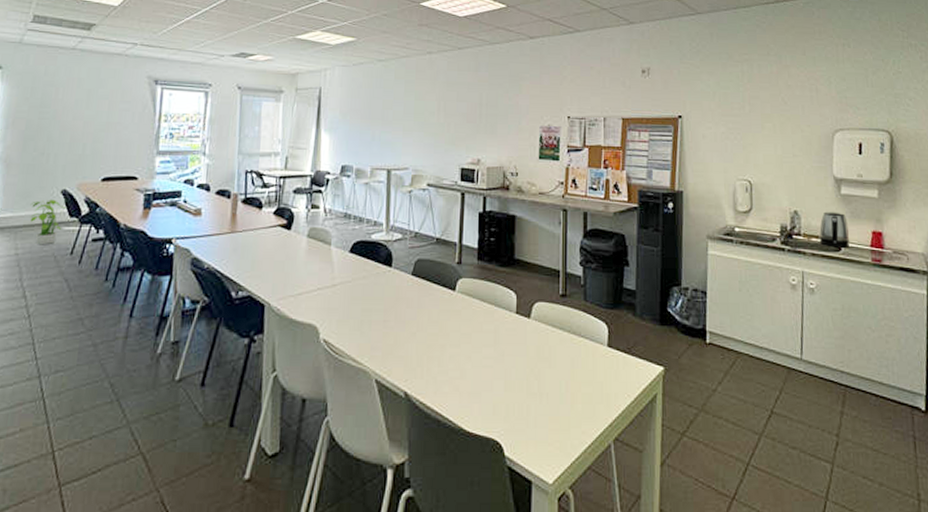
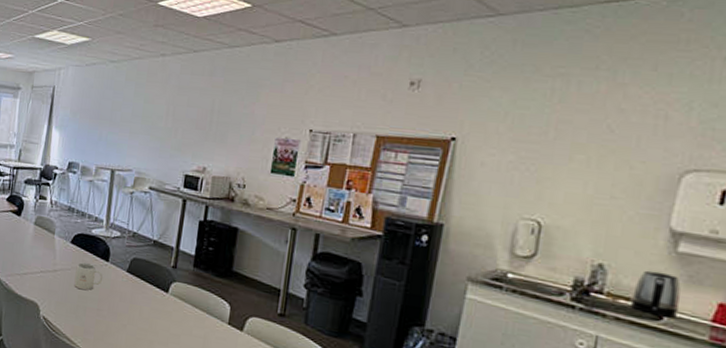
mug: none [356,272,388,302] -> present [74,262,104,291]

